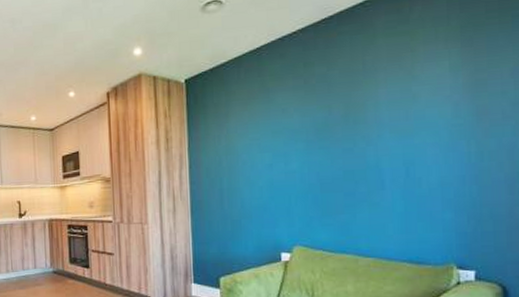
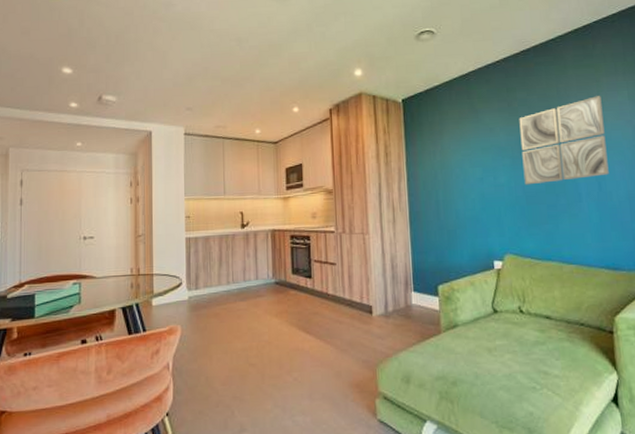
wall art: none [316,68,419,172] -> present [519,96,609,185]

